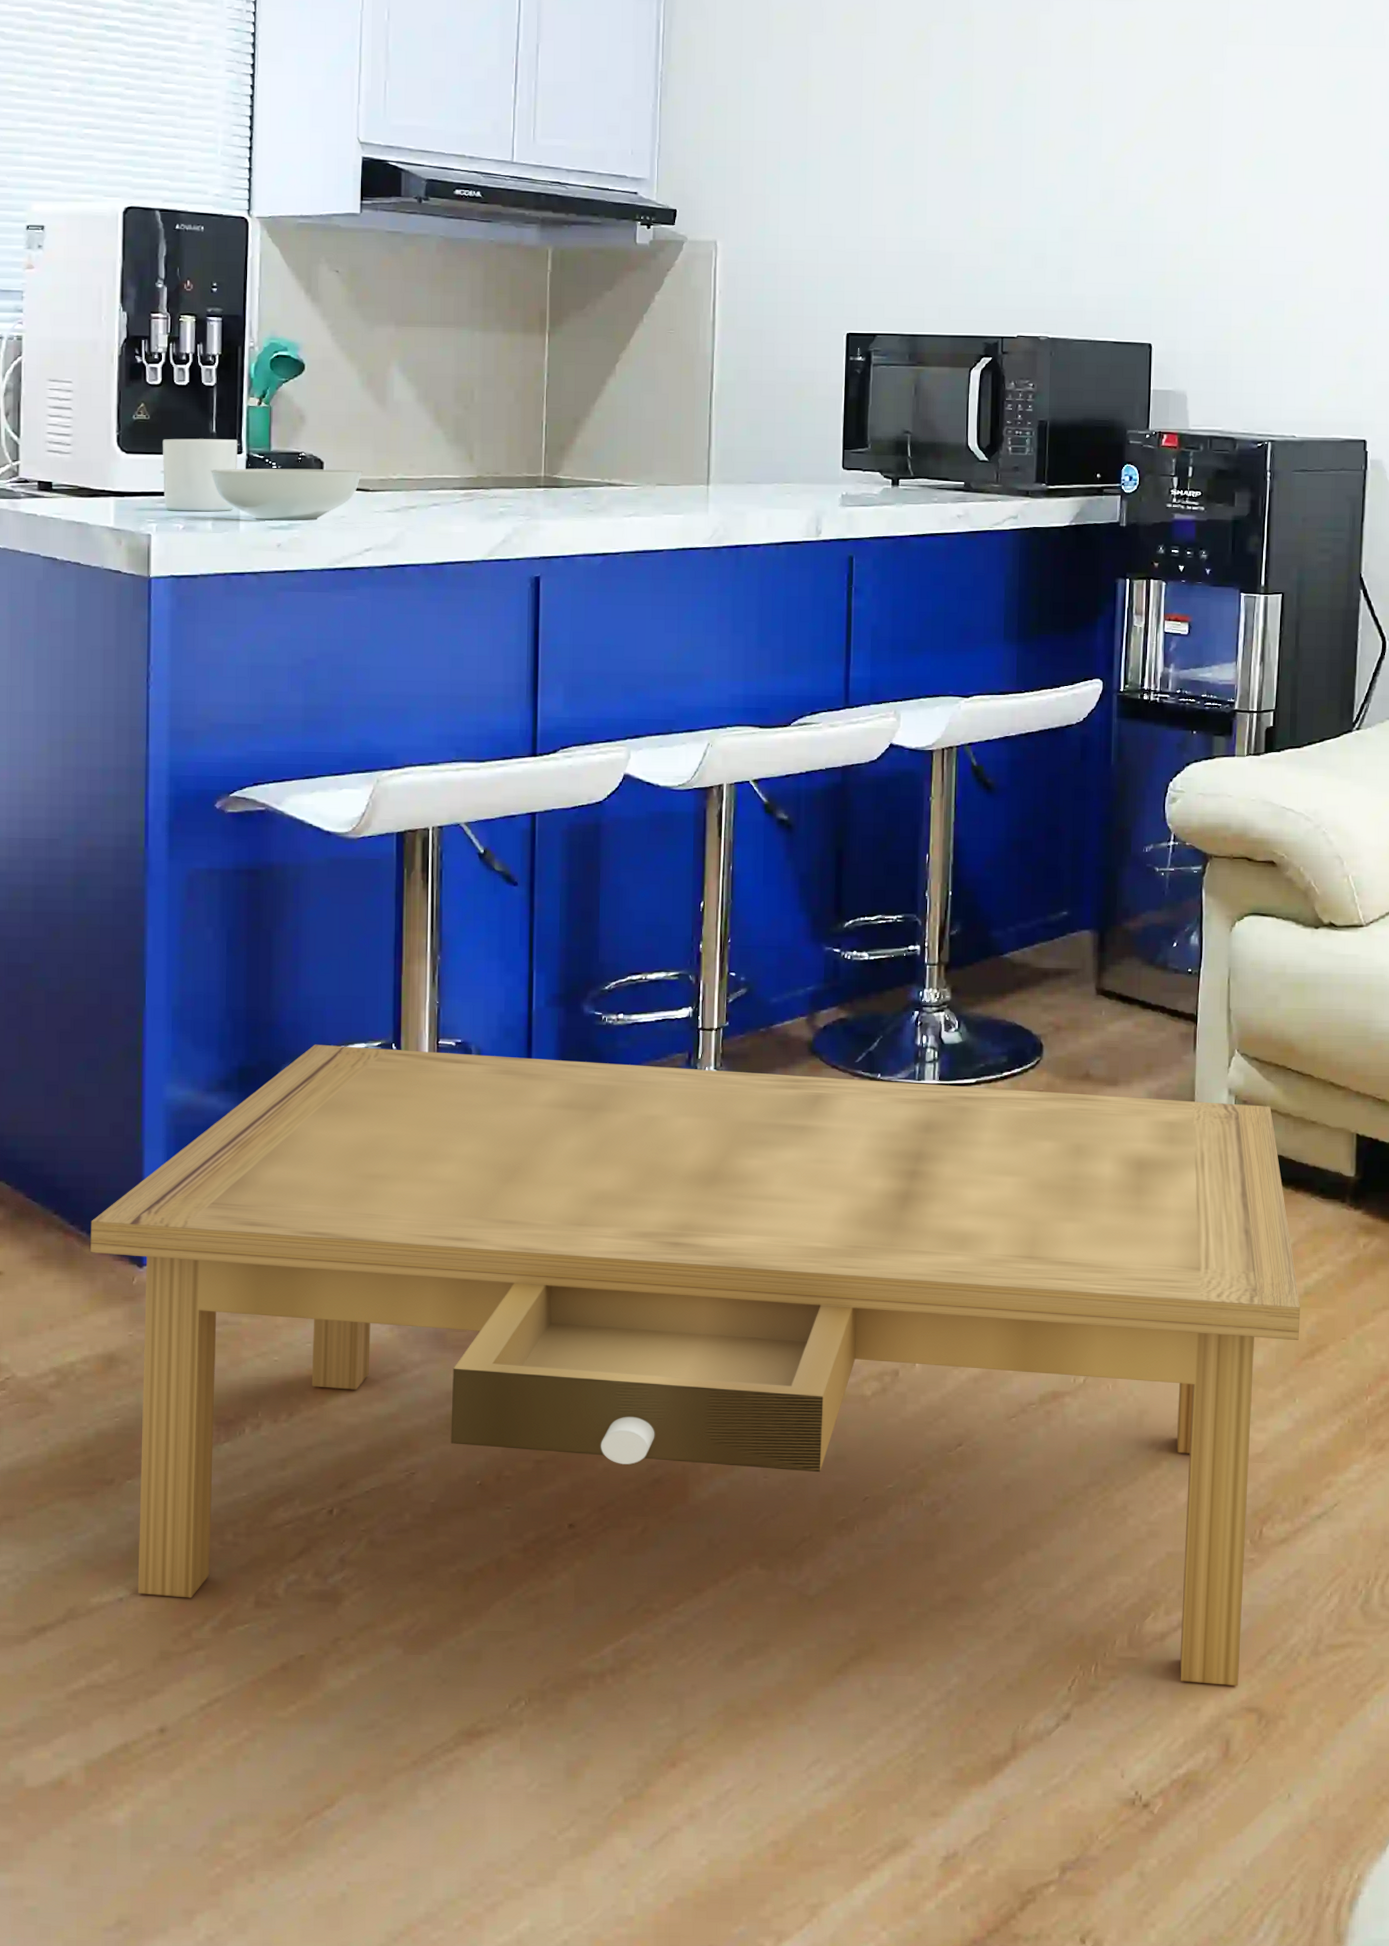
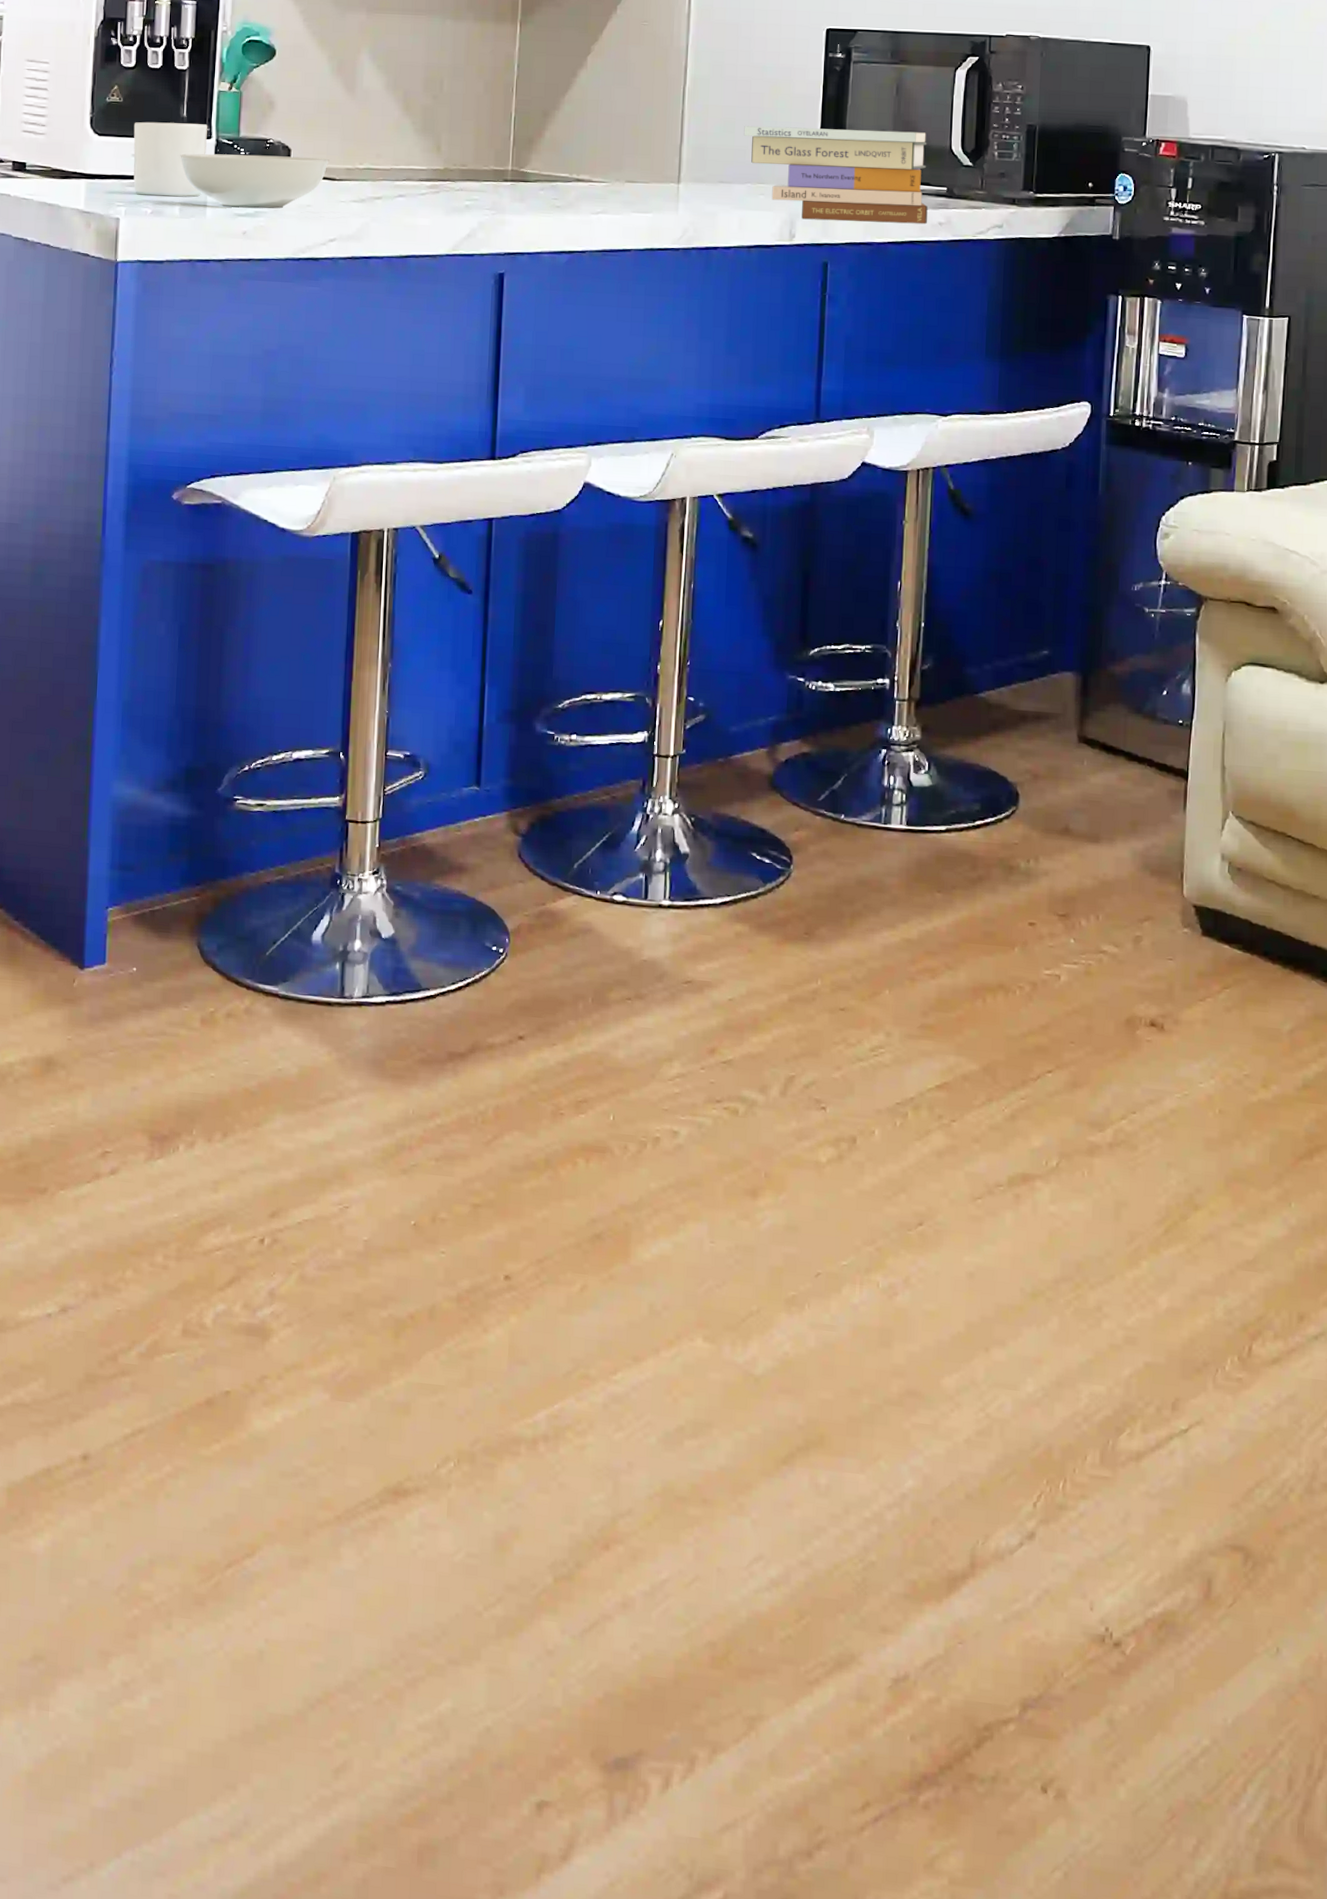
coffee table: present [90,1044,1301,1687] -> none [33,748,1299,1520]
books: none [770,428,947,518] -> present [744,125,928,225]

